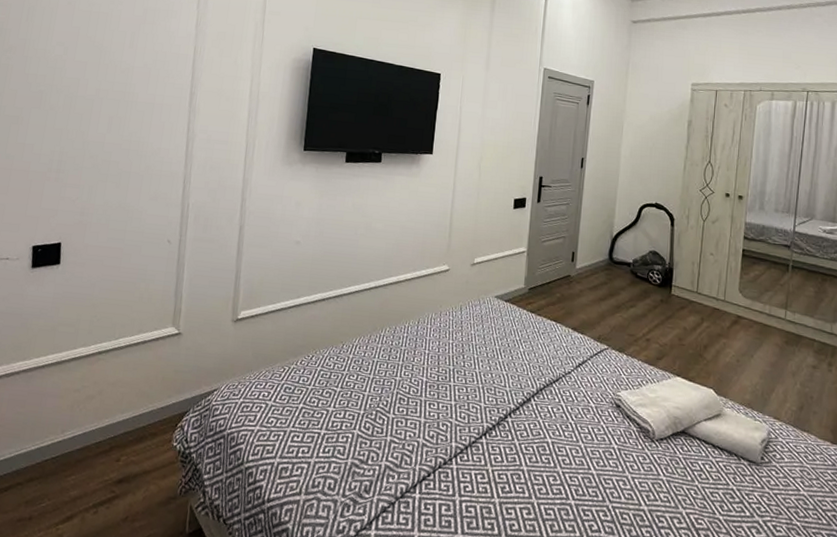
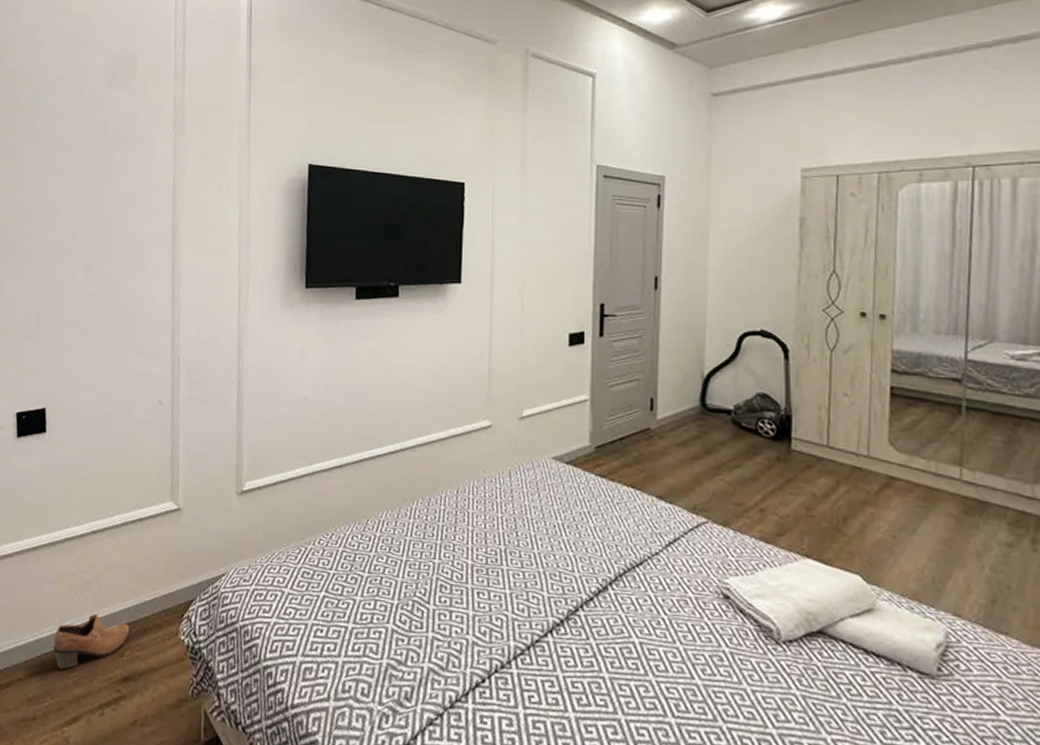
shoe: none [53,424,128,474] -> present [53,613,131,669]

